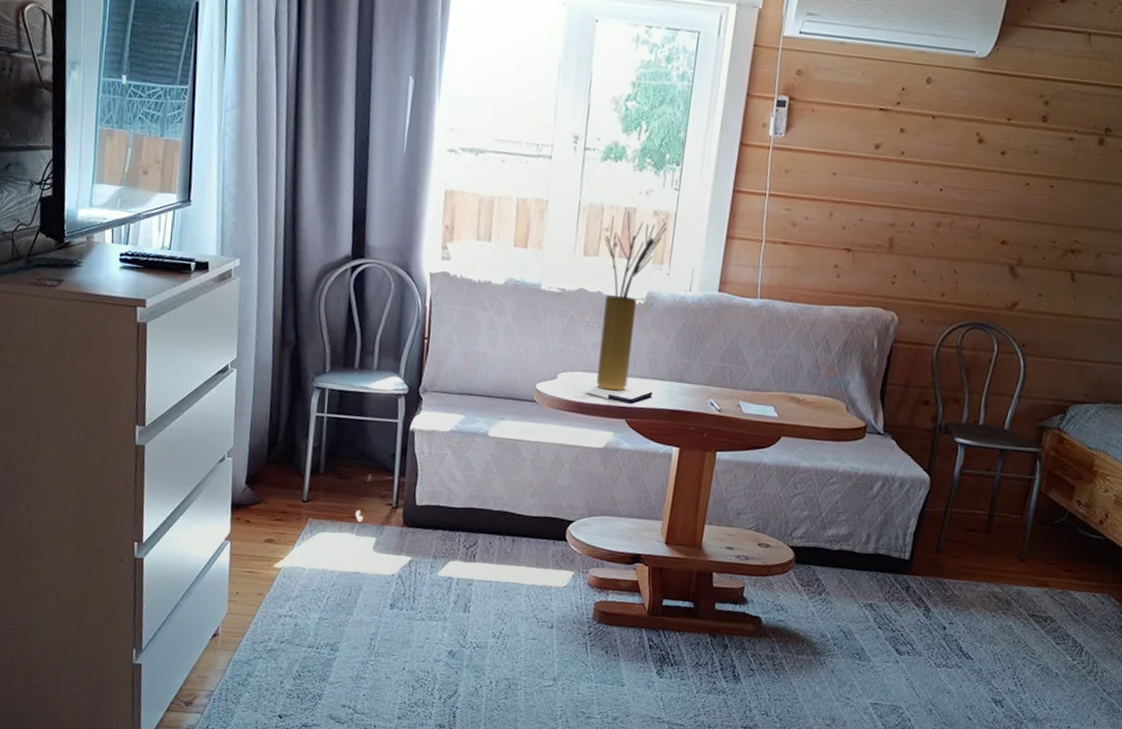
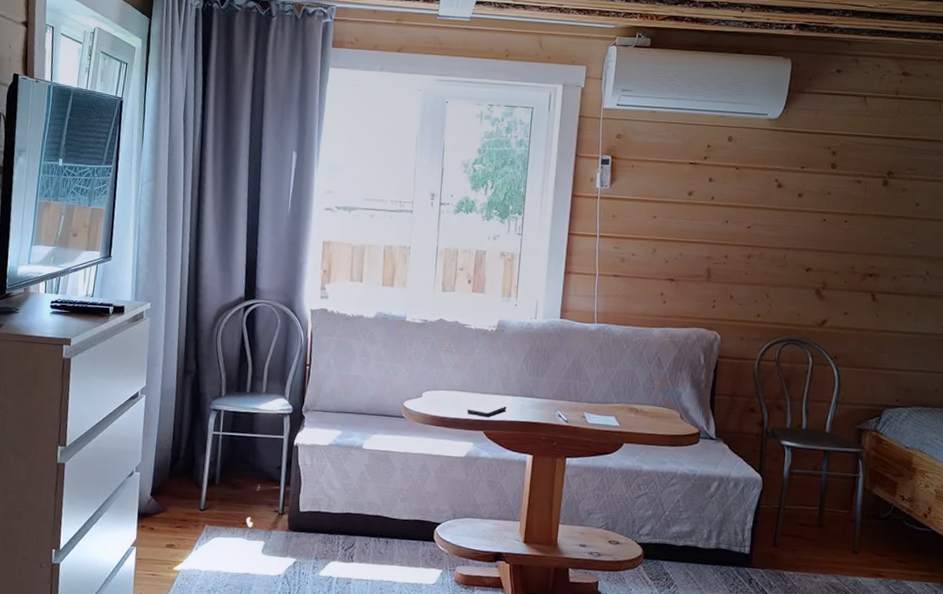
vase: present [596,210,667,391] -> none [456,253,513,406]

